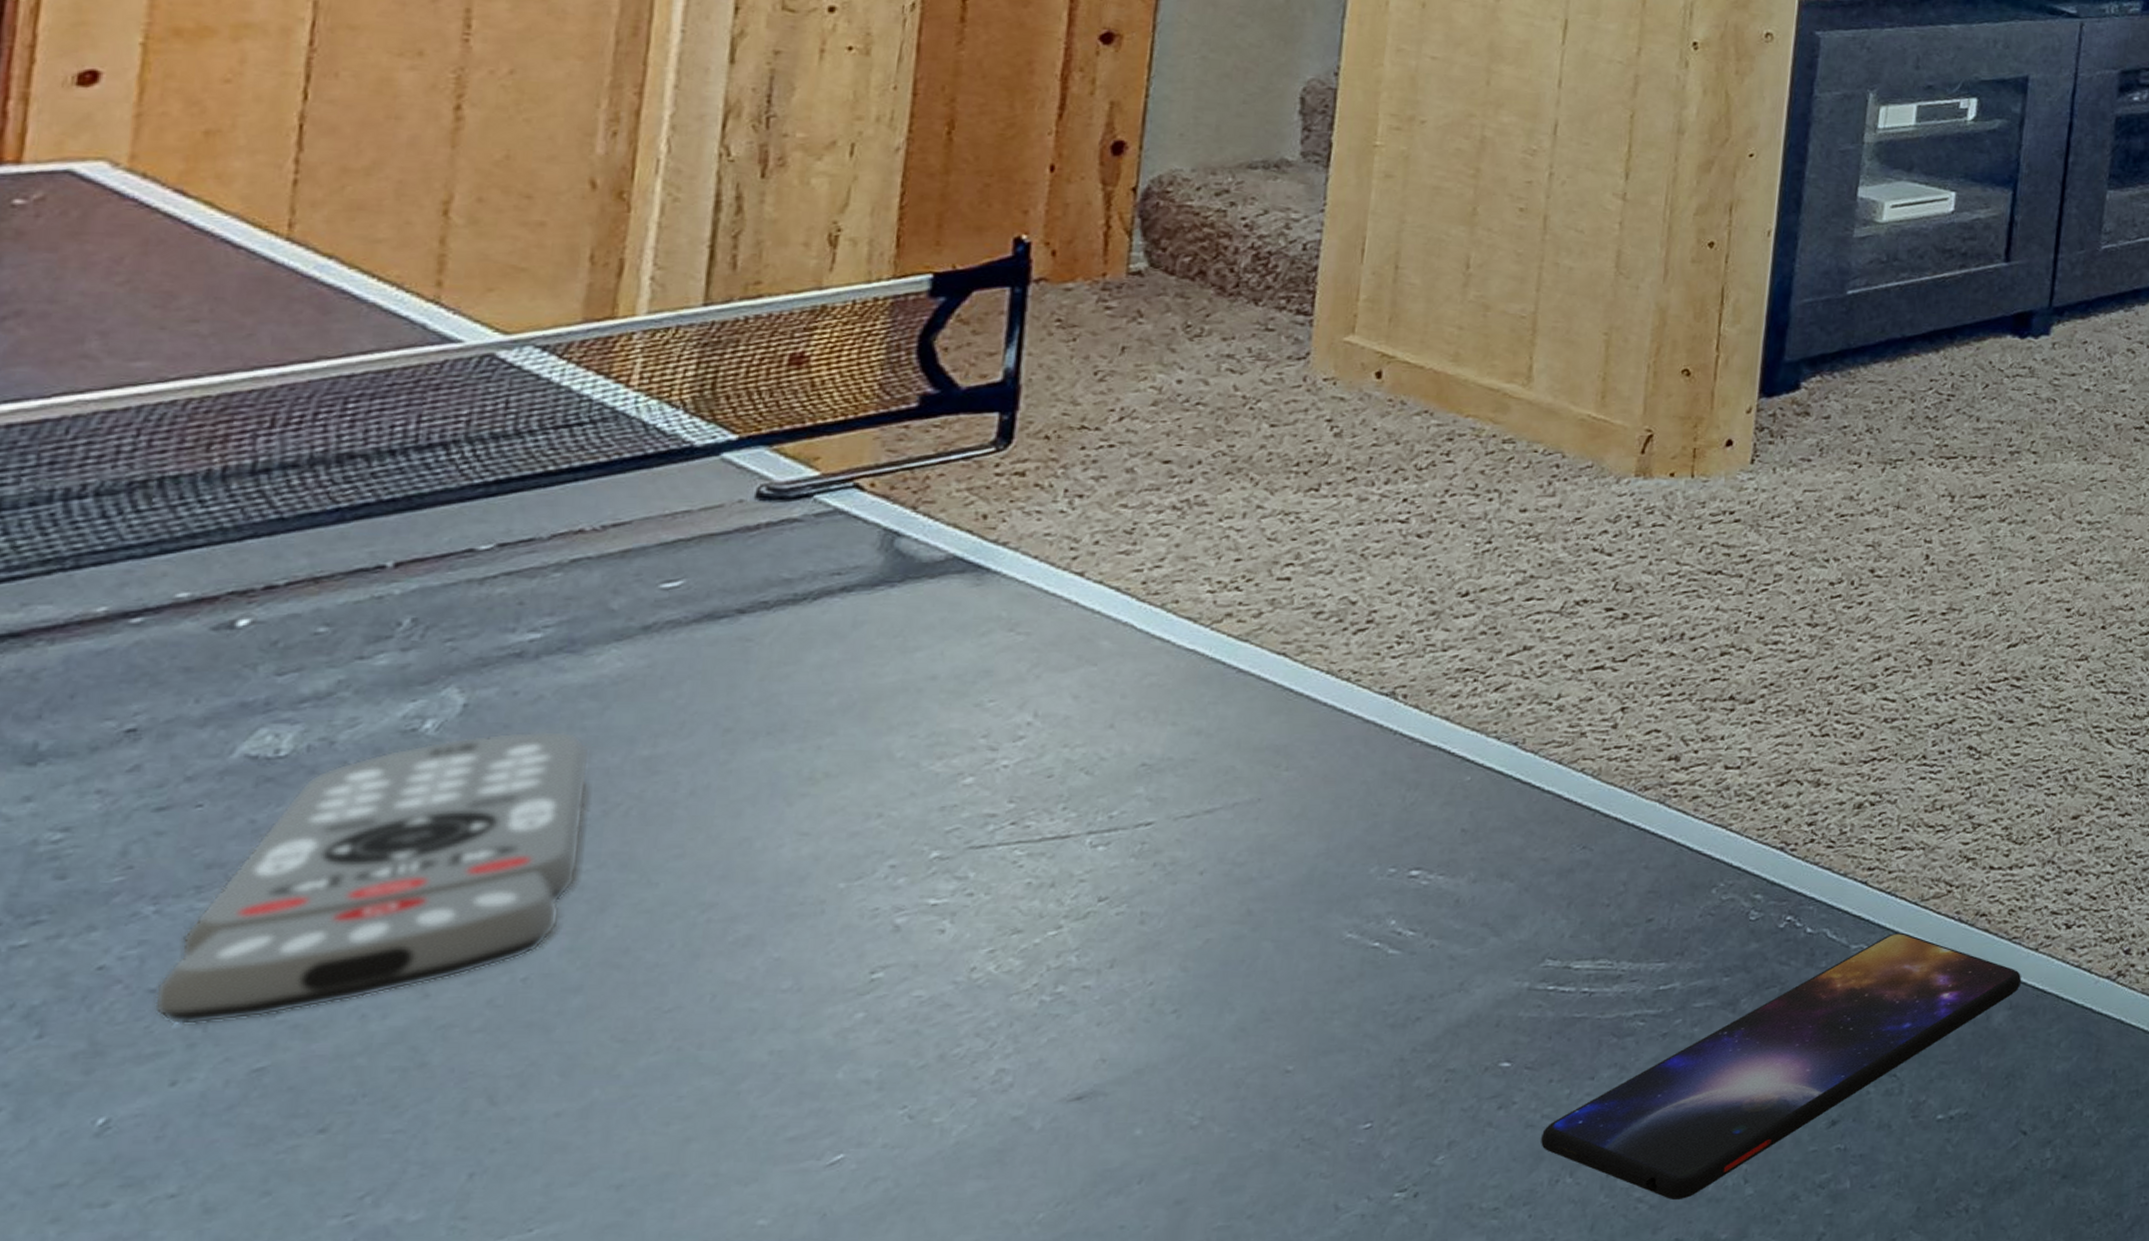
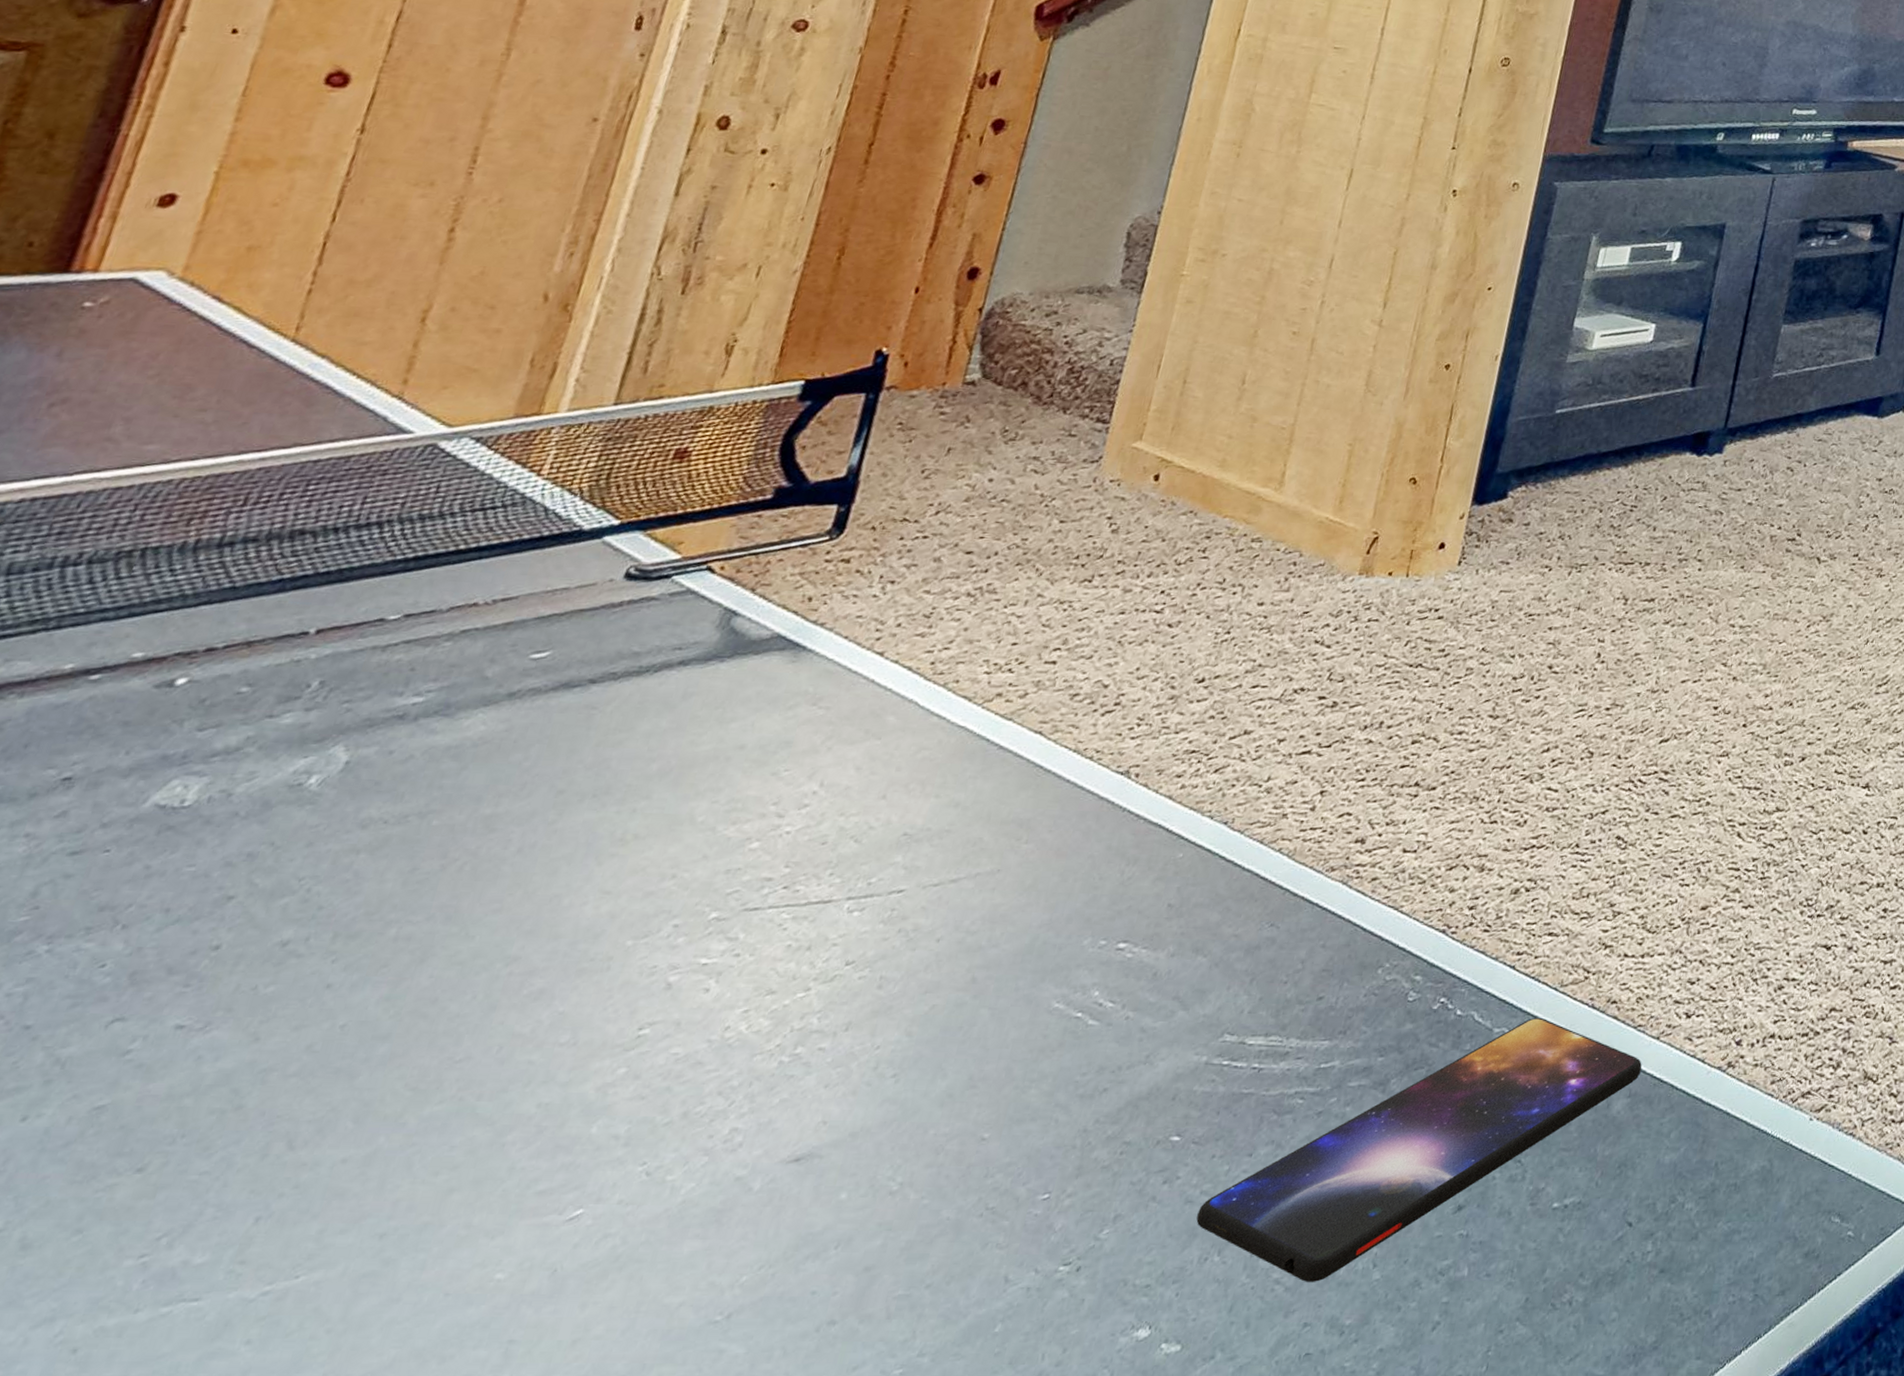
remote control: present [153,730,591,1026] -> none [25,788,443,1062]

